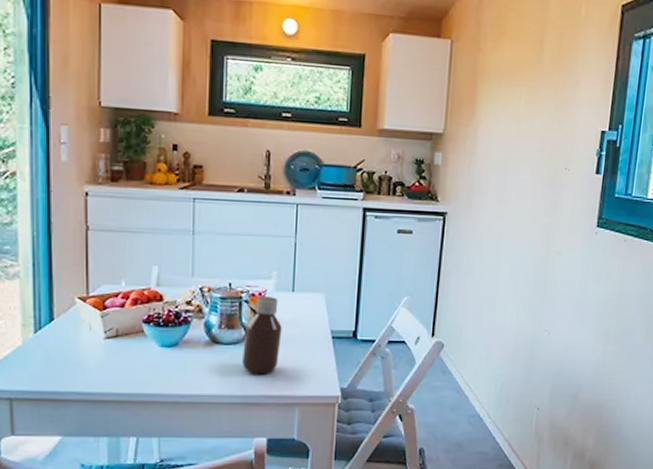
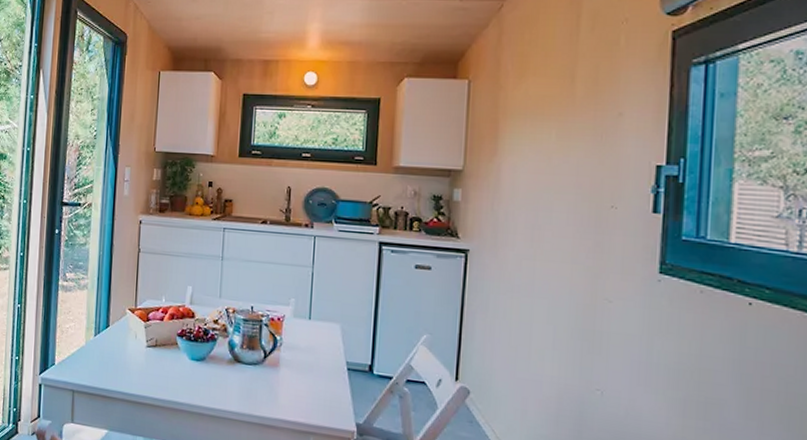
bottle: present [242,296,282,374] -> none [261,321,299,398]

